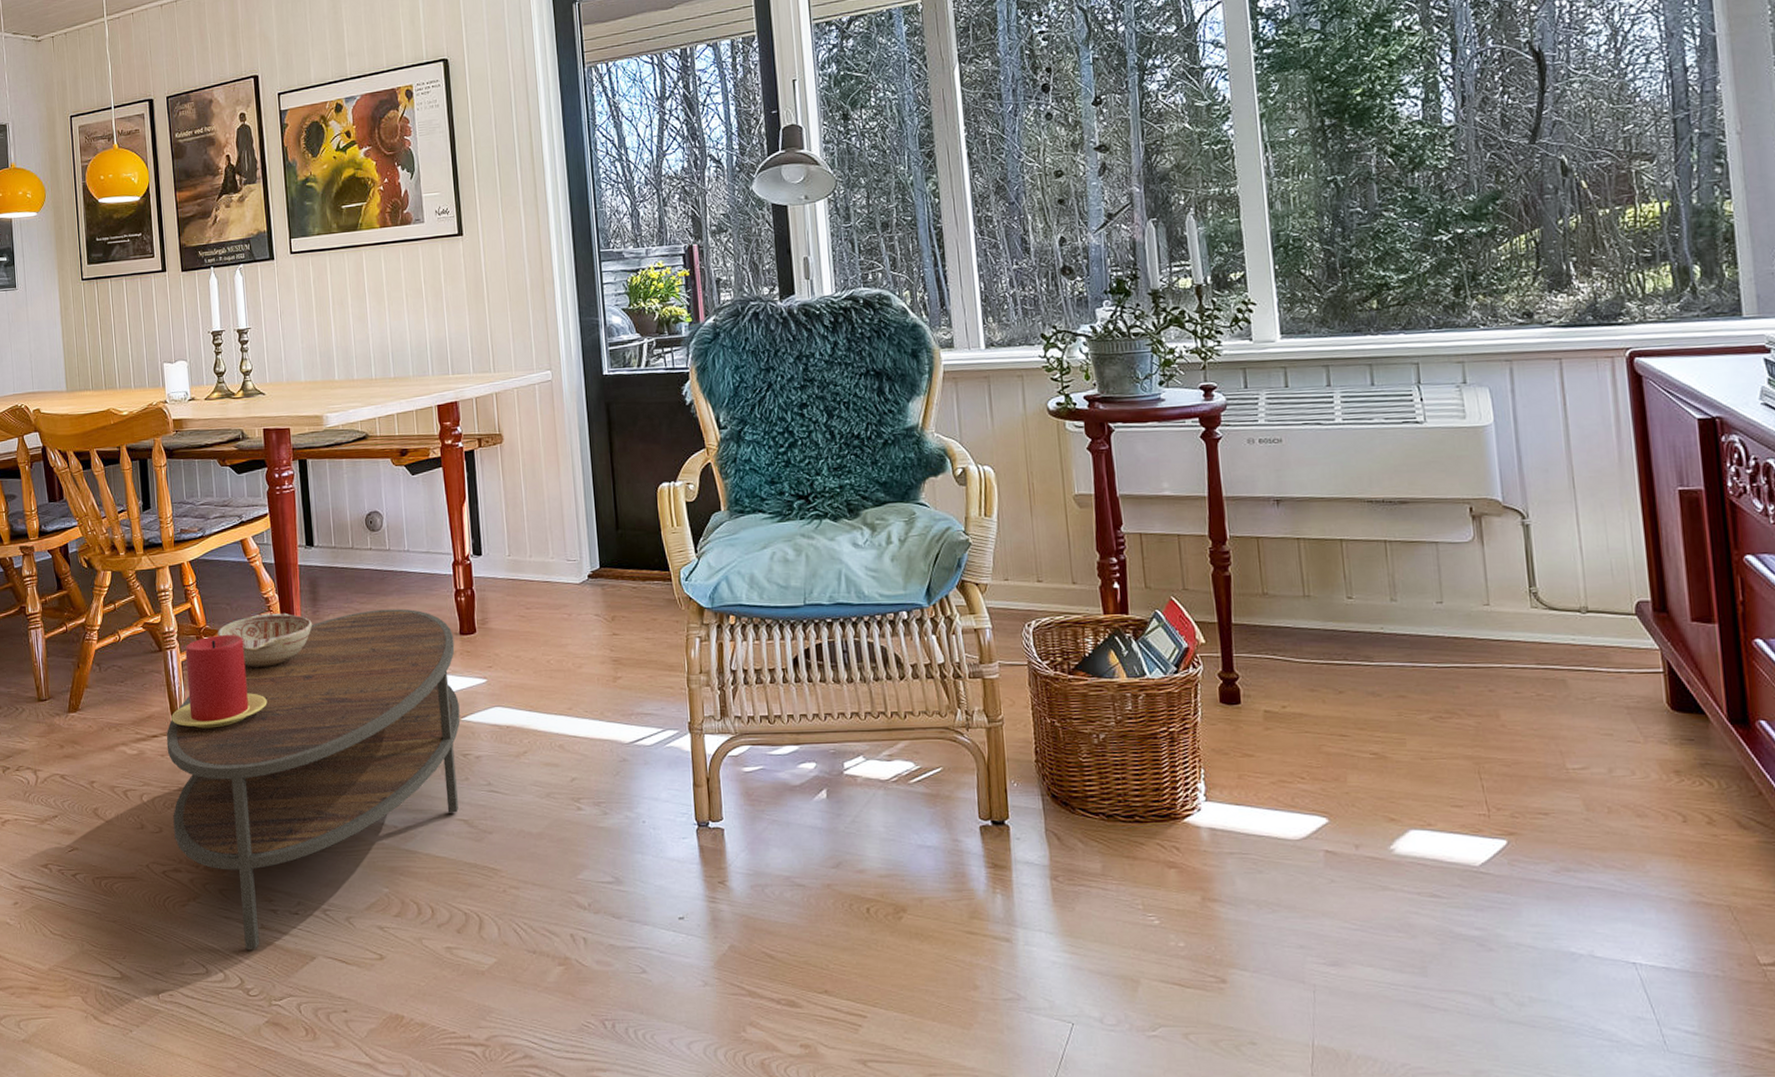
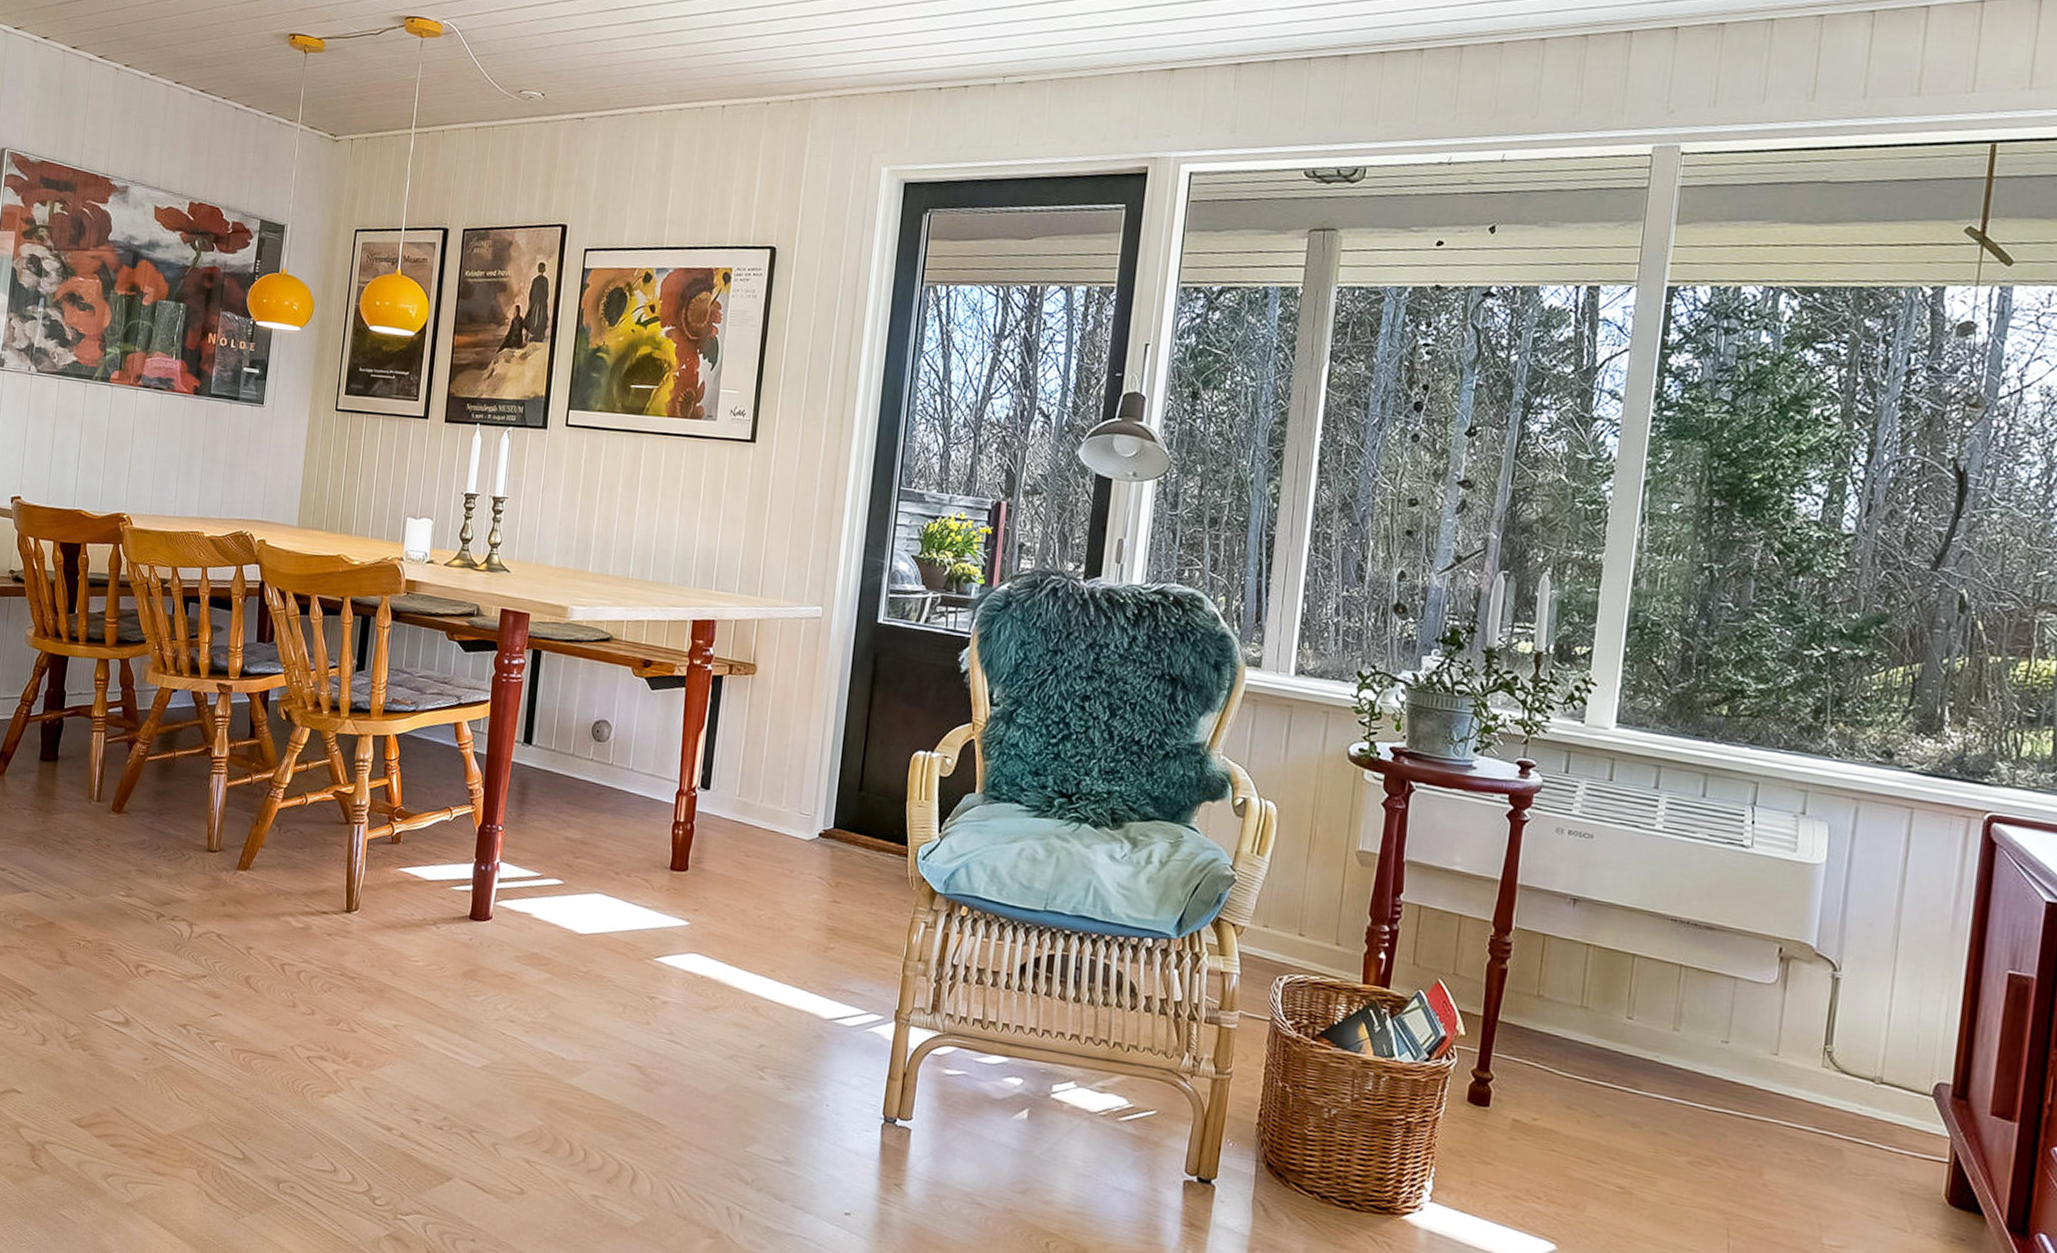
coffee table: present [166,608,461,950] -> none [326,824,663,1157]
candle: present [171,635,267,729] -> none [346,818,452,917]
decorative bowl: present [217,612,312,667] -> none [411,805,515,864]

